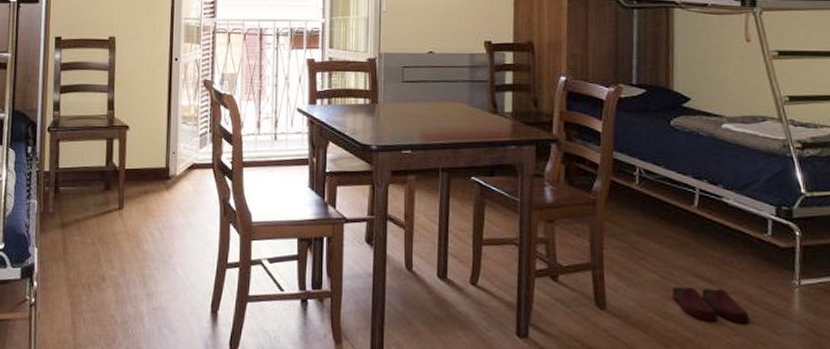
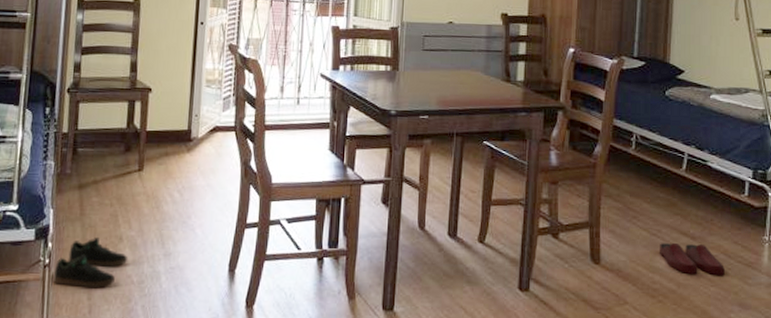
shoe: none [39,277,111,328] -> present [52,237,128,288]

